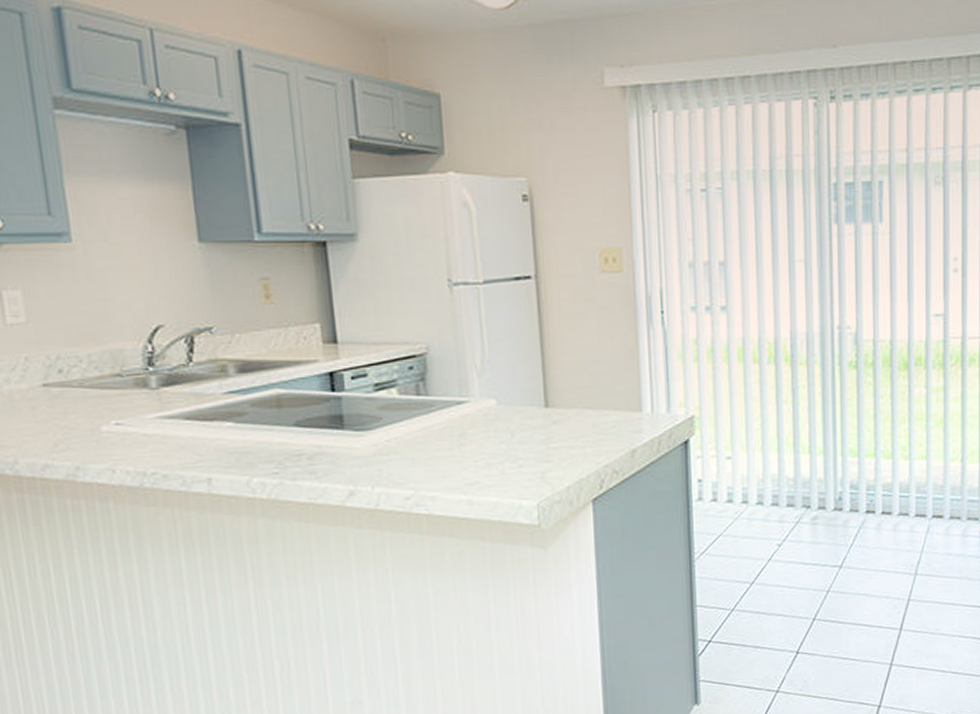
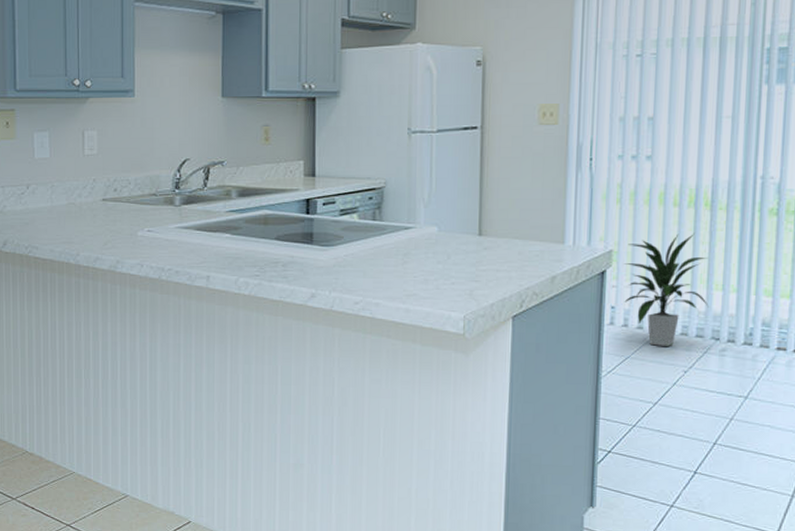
indoor plant: none [706,391,797,520] -> present [623,232,709,346]

